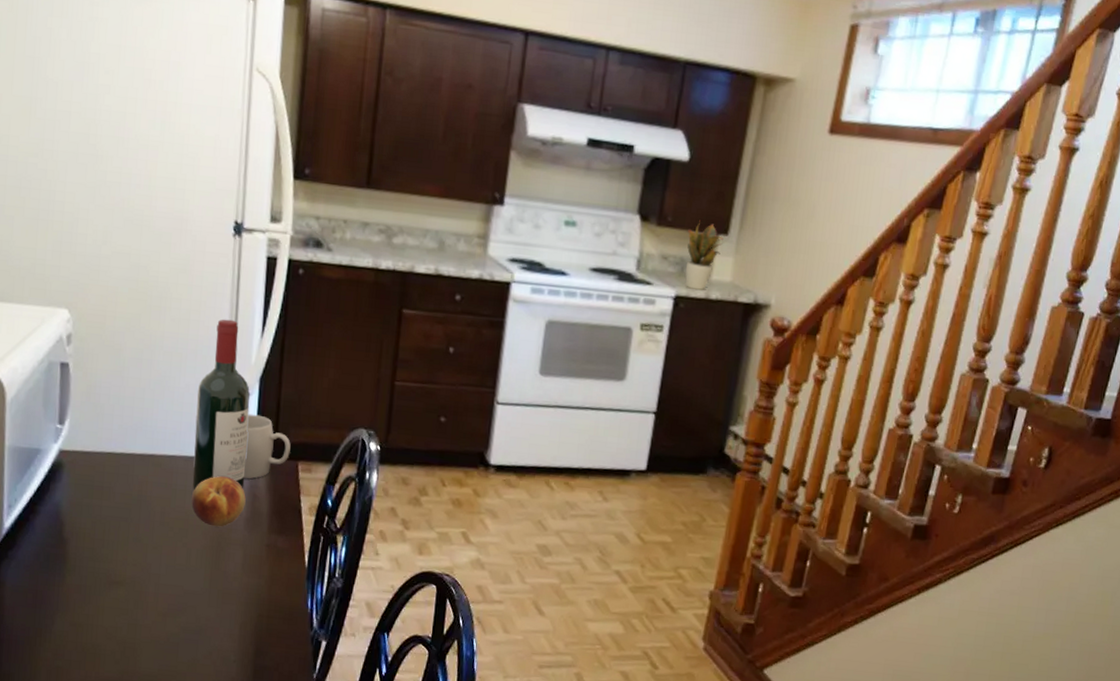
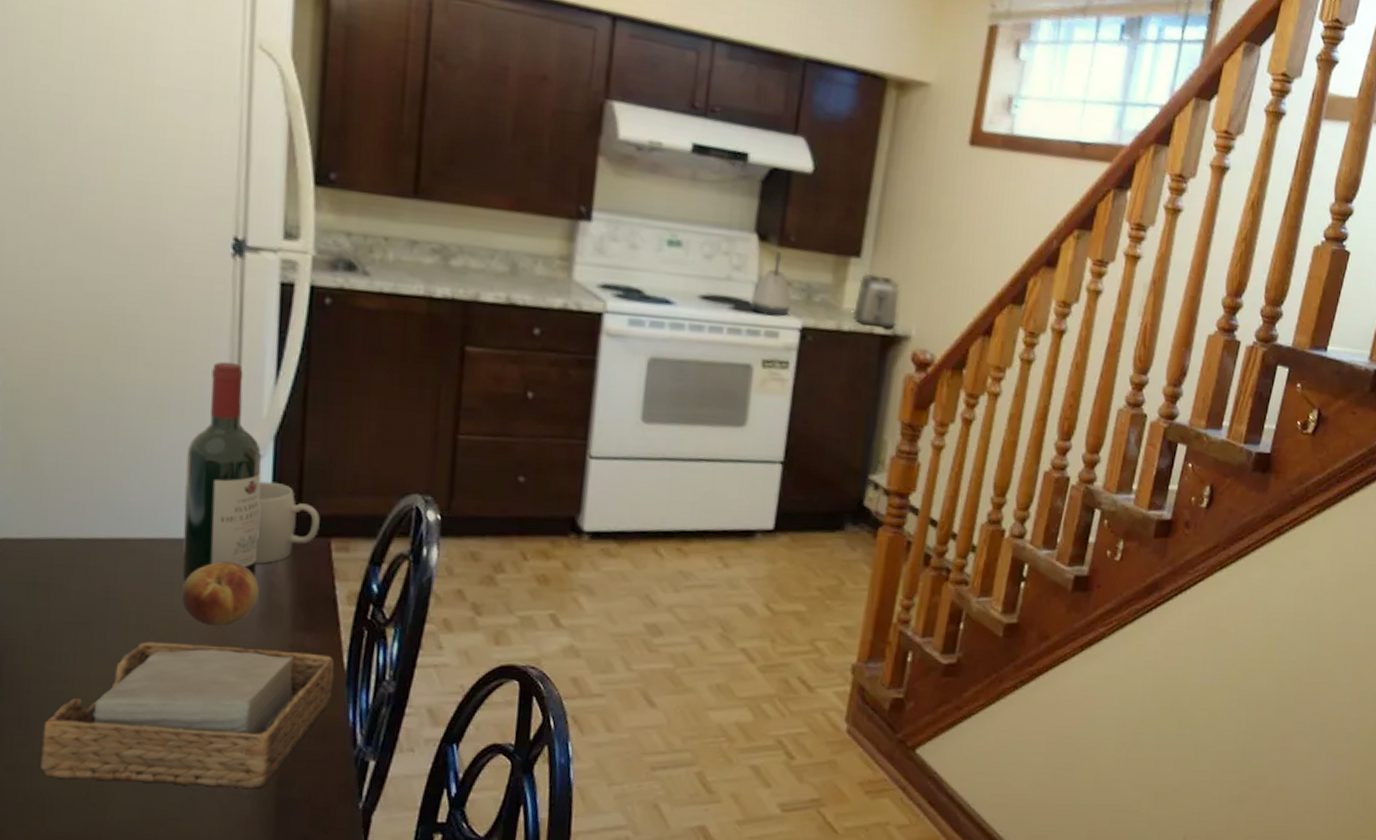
napkin holder: none [93,535,298,656] -> present [41,641,335,789]
kettle: none [633,230,667,287] -> present [751,251,792,317]
potted plant: present [685,220,723,291] -> none [812,240,855,322]
toaster: none [720,248,762,299] -> present [854,273,900,330]

